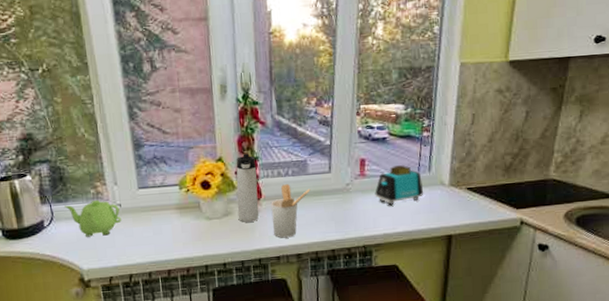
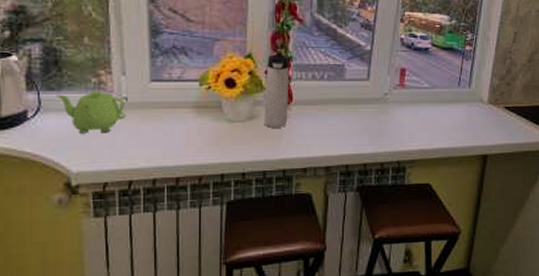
utensil holder: present [270,184,311,238] -> none [301,89,346,148]
toaster: present [375,164,424,206] -> none [413,77,463,120]

